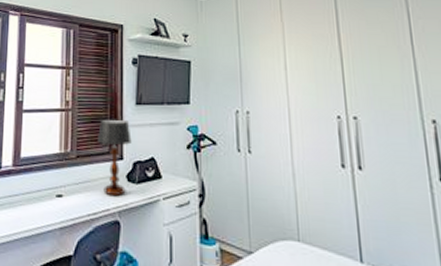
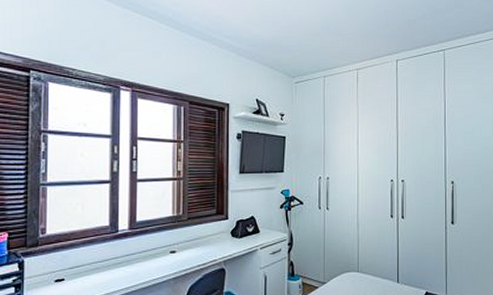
table lamp: present [98,119,132,197] -> none [207,186,235,249]

